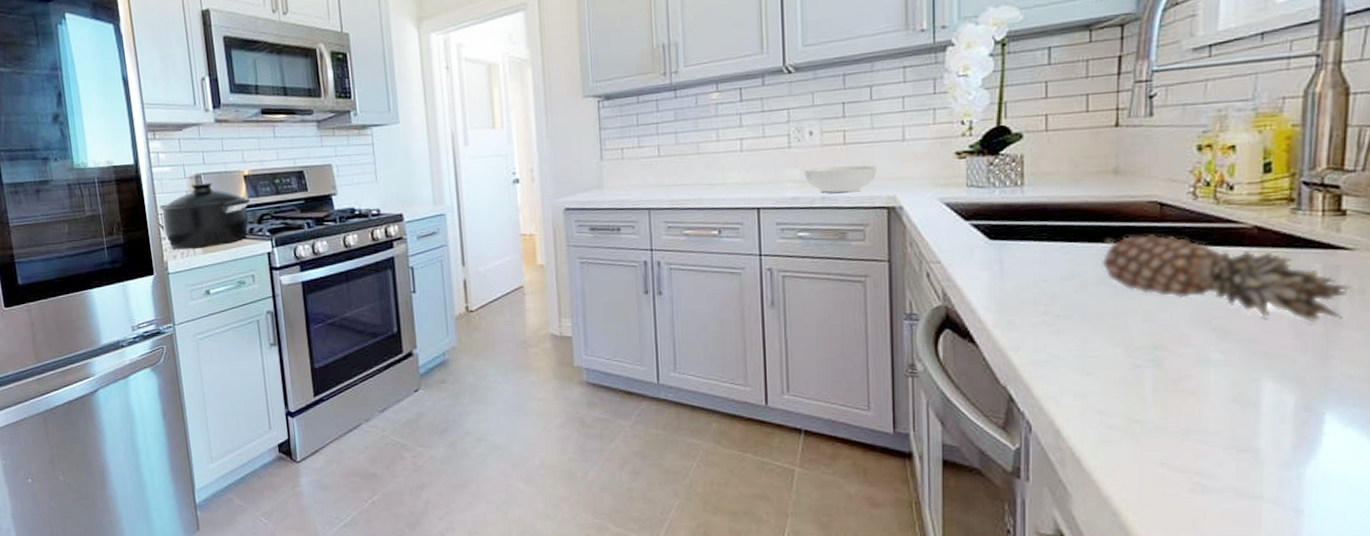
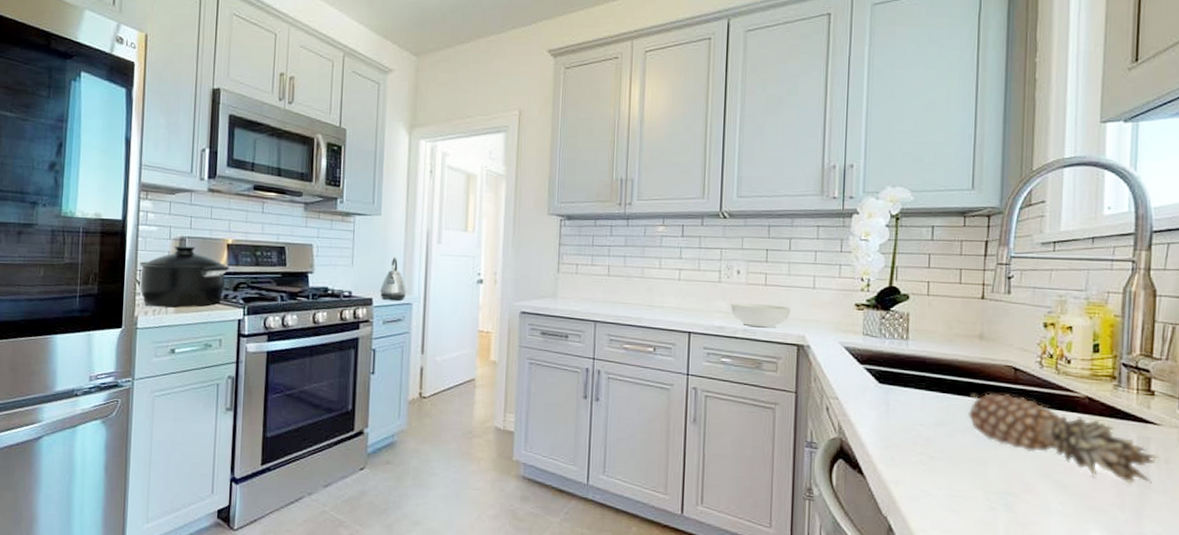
kettle: none [408,166,438,213] -> present [379,257,407,300]

